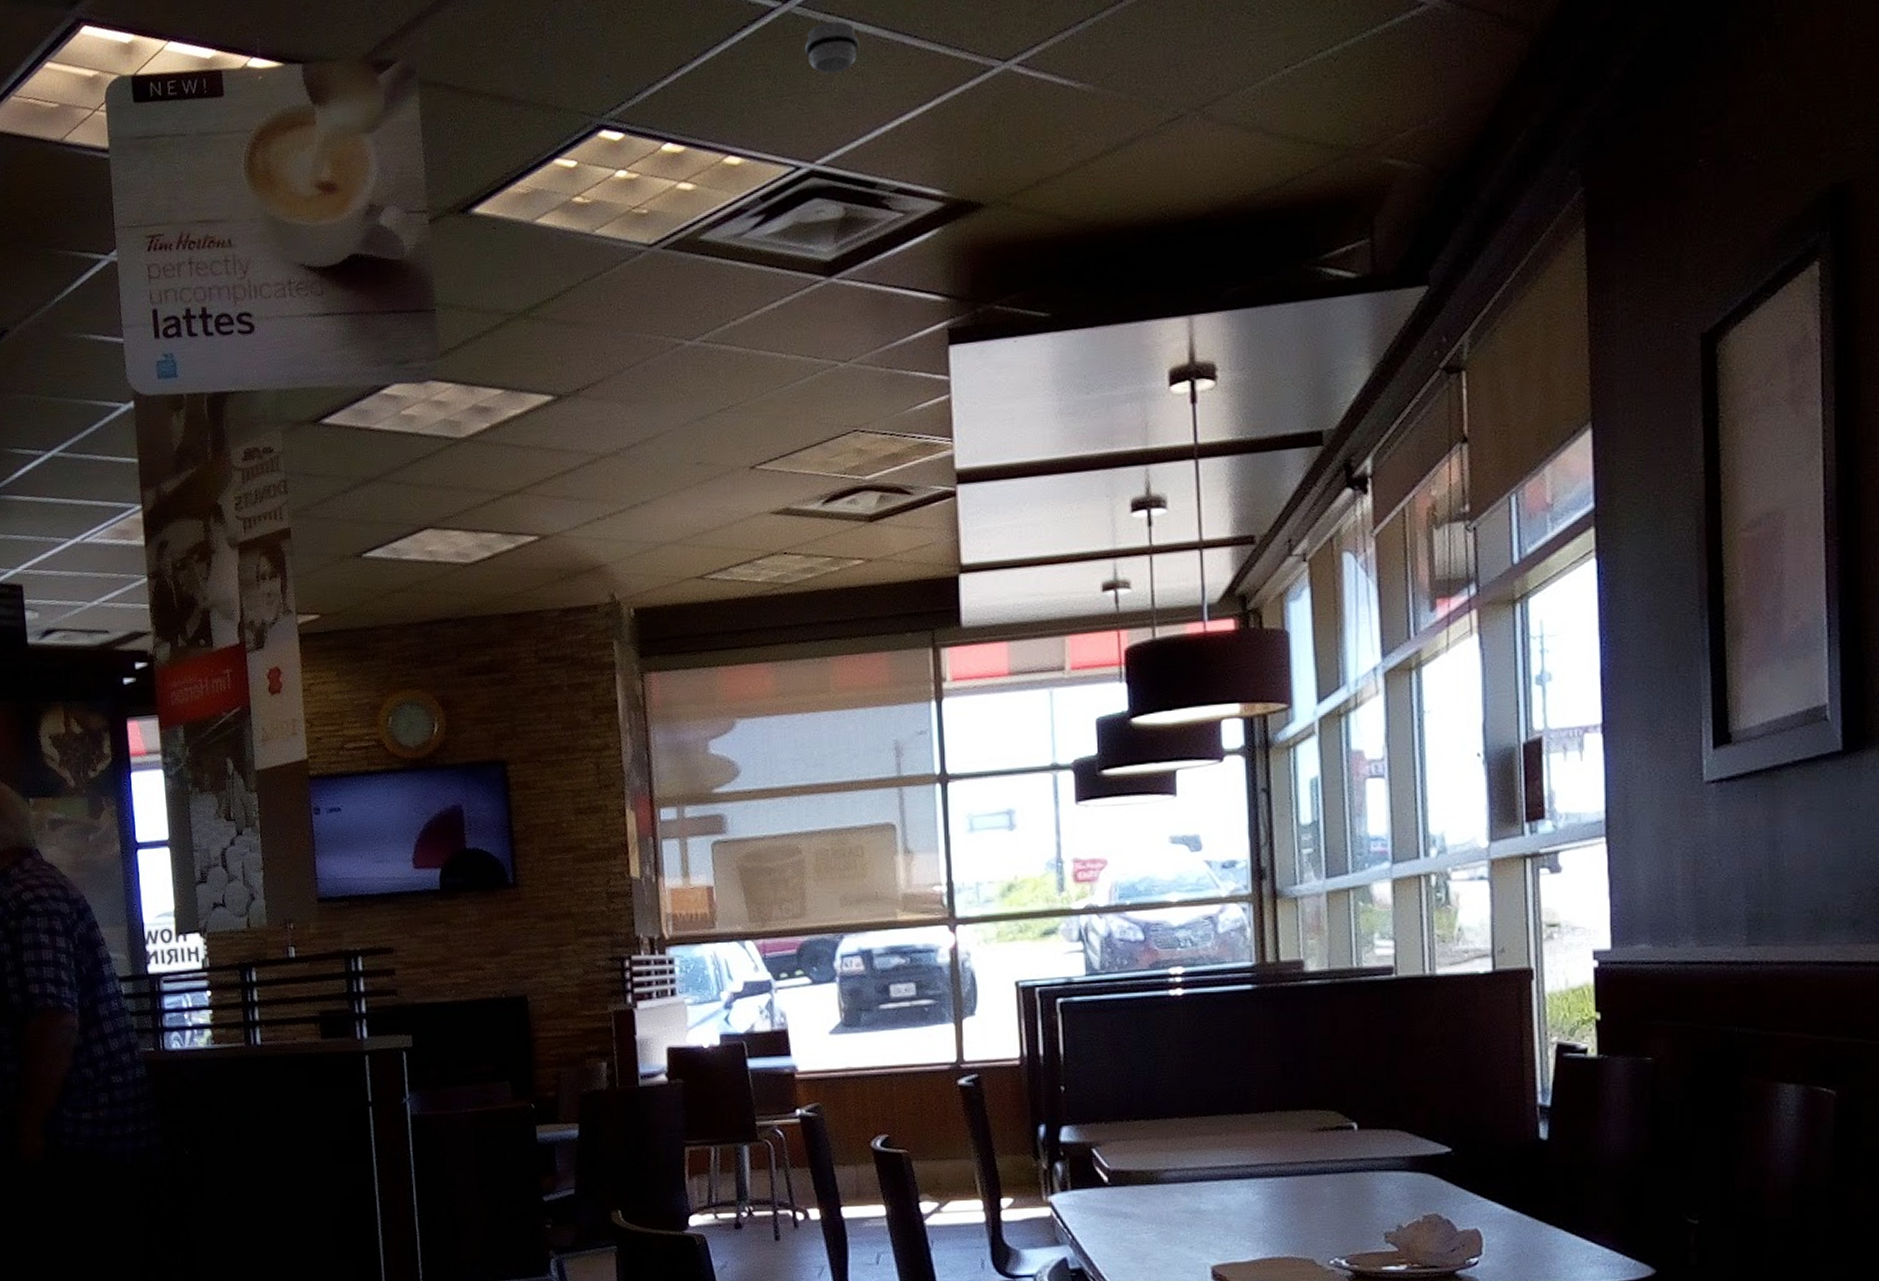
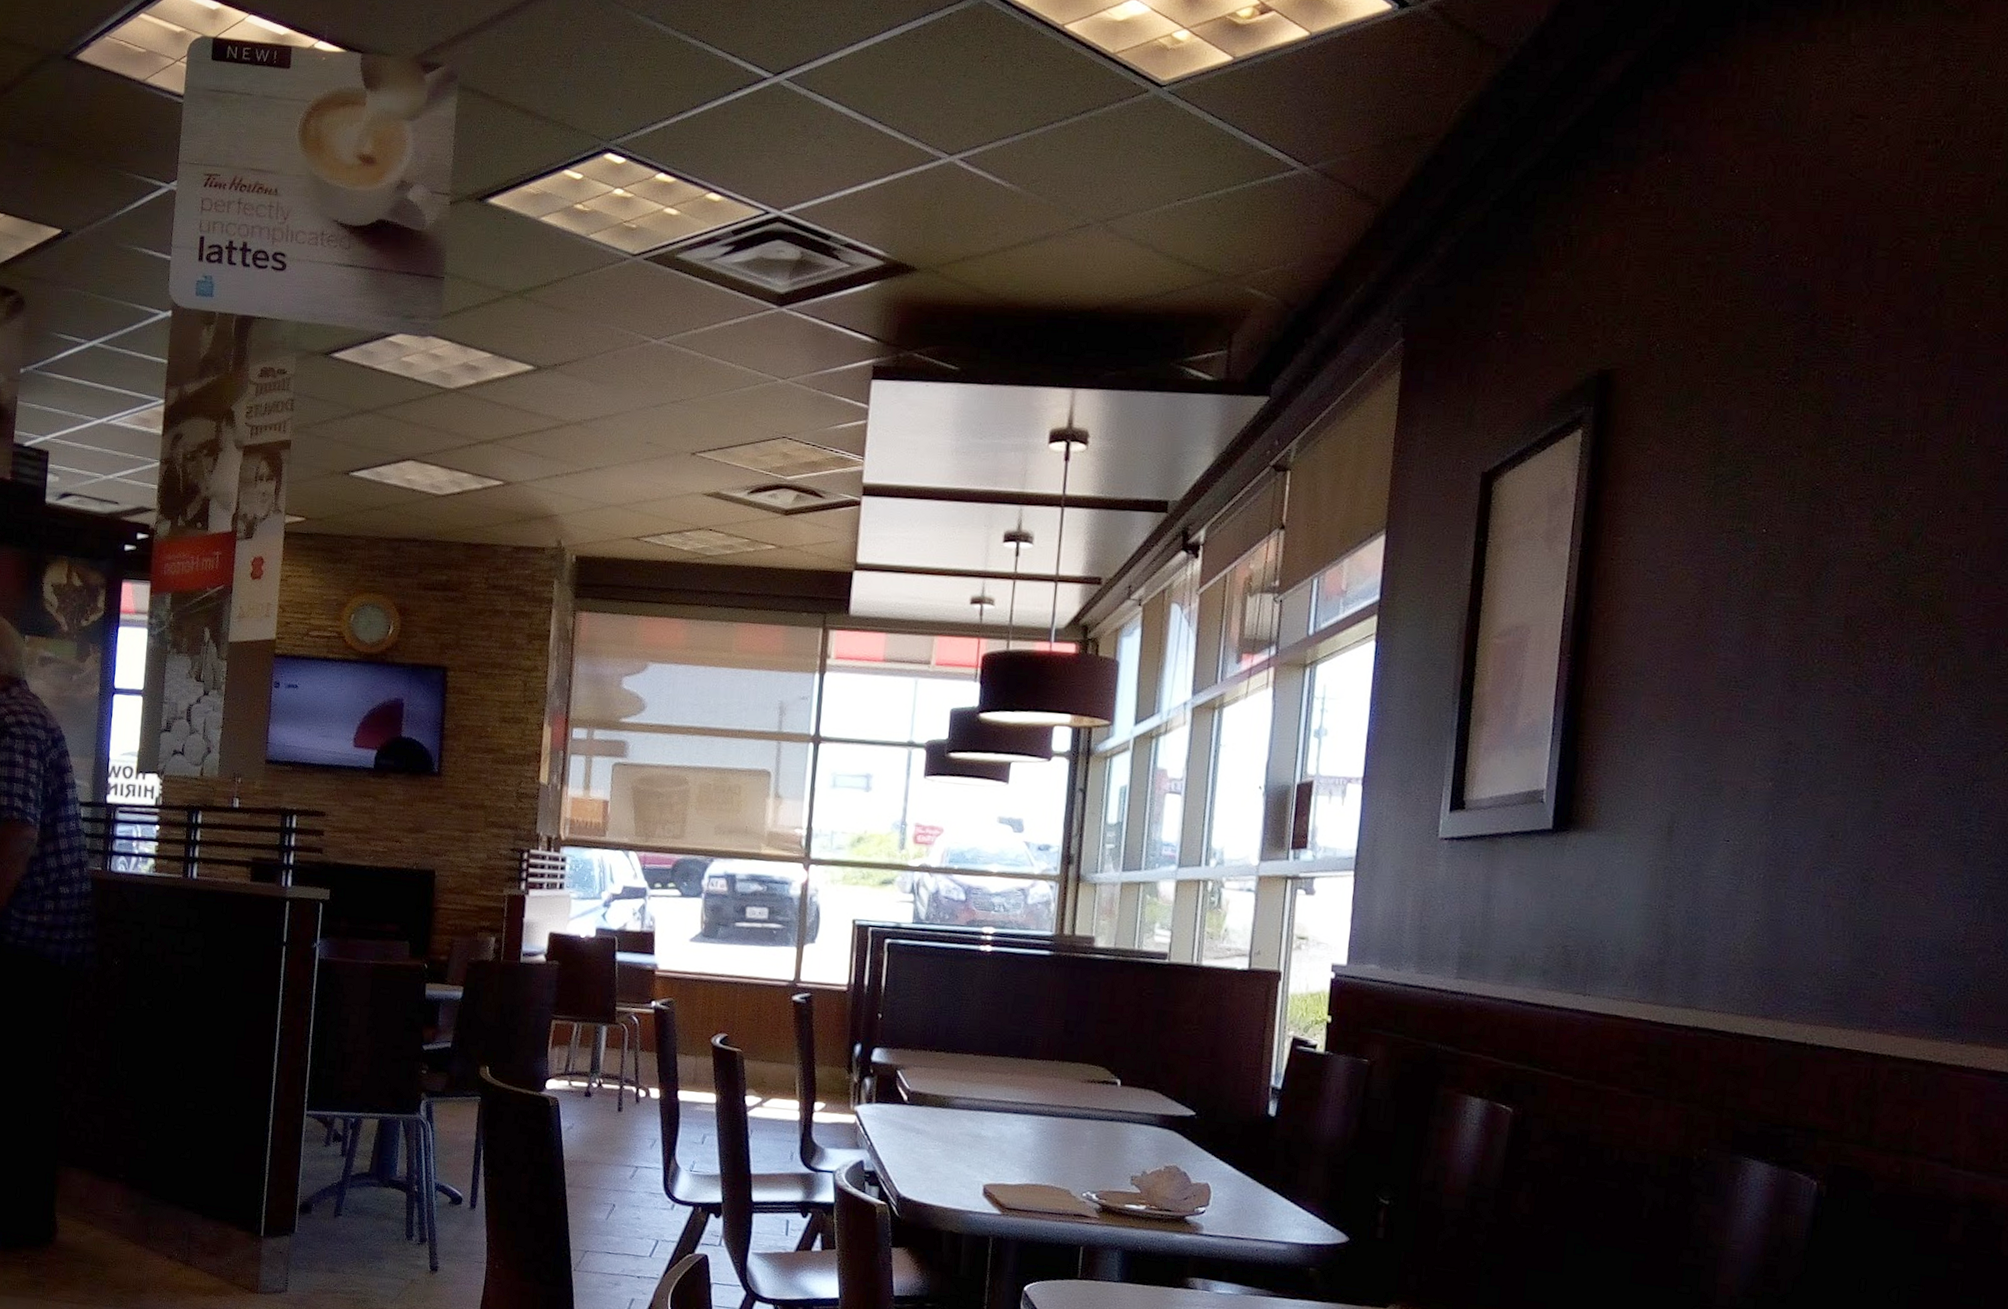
smoke detector: present [805,21,859,74] -> none [787,97,833,140]

